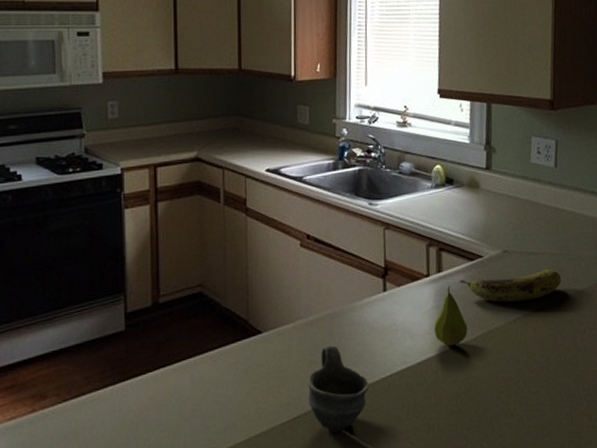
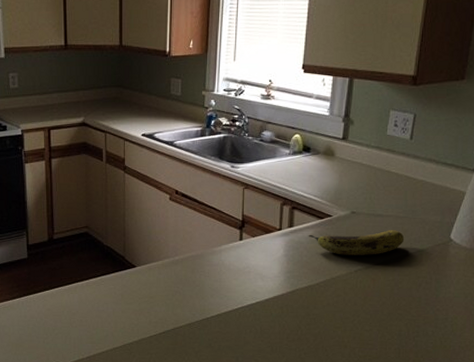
cup: present [308,344,369,433] -> none [172,279,223,347]
fruit: present [433,285,468,346] -> none [282,239,312,288]

